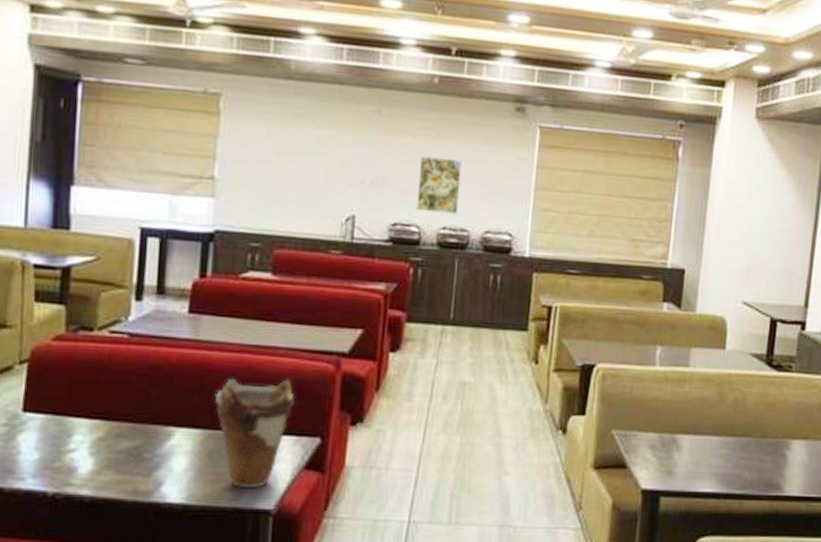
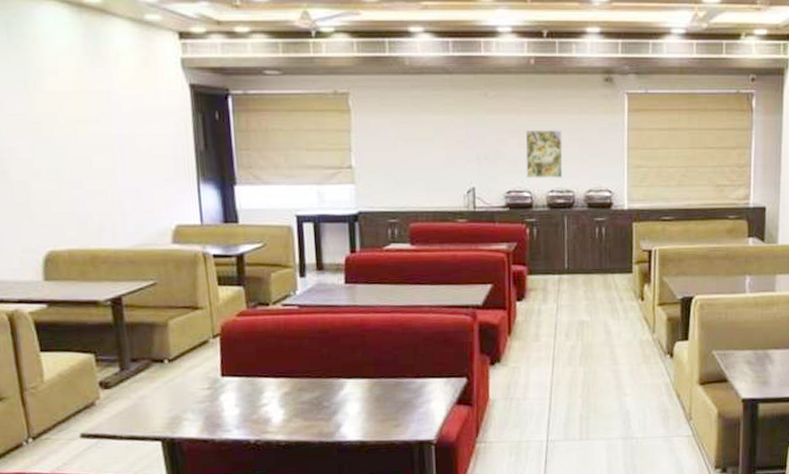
vase: present [214,378,295,489] -> none [375,331,441,425]

